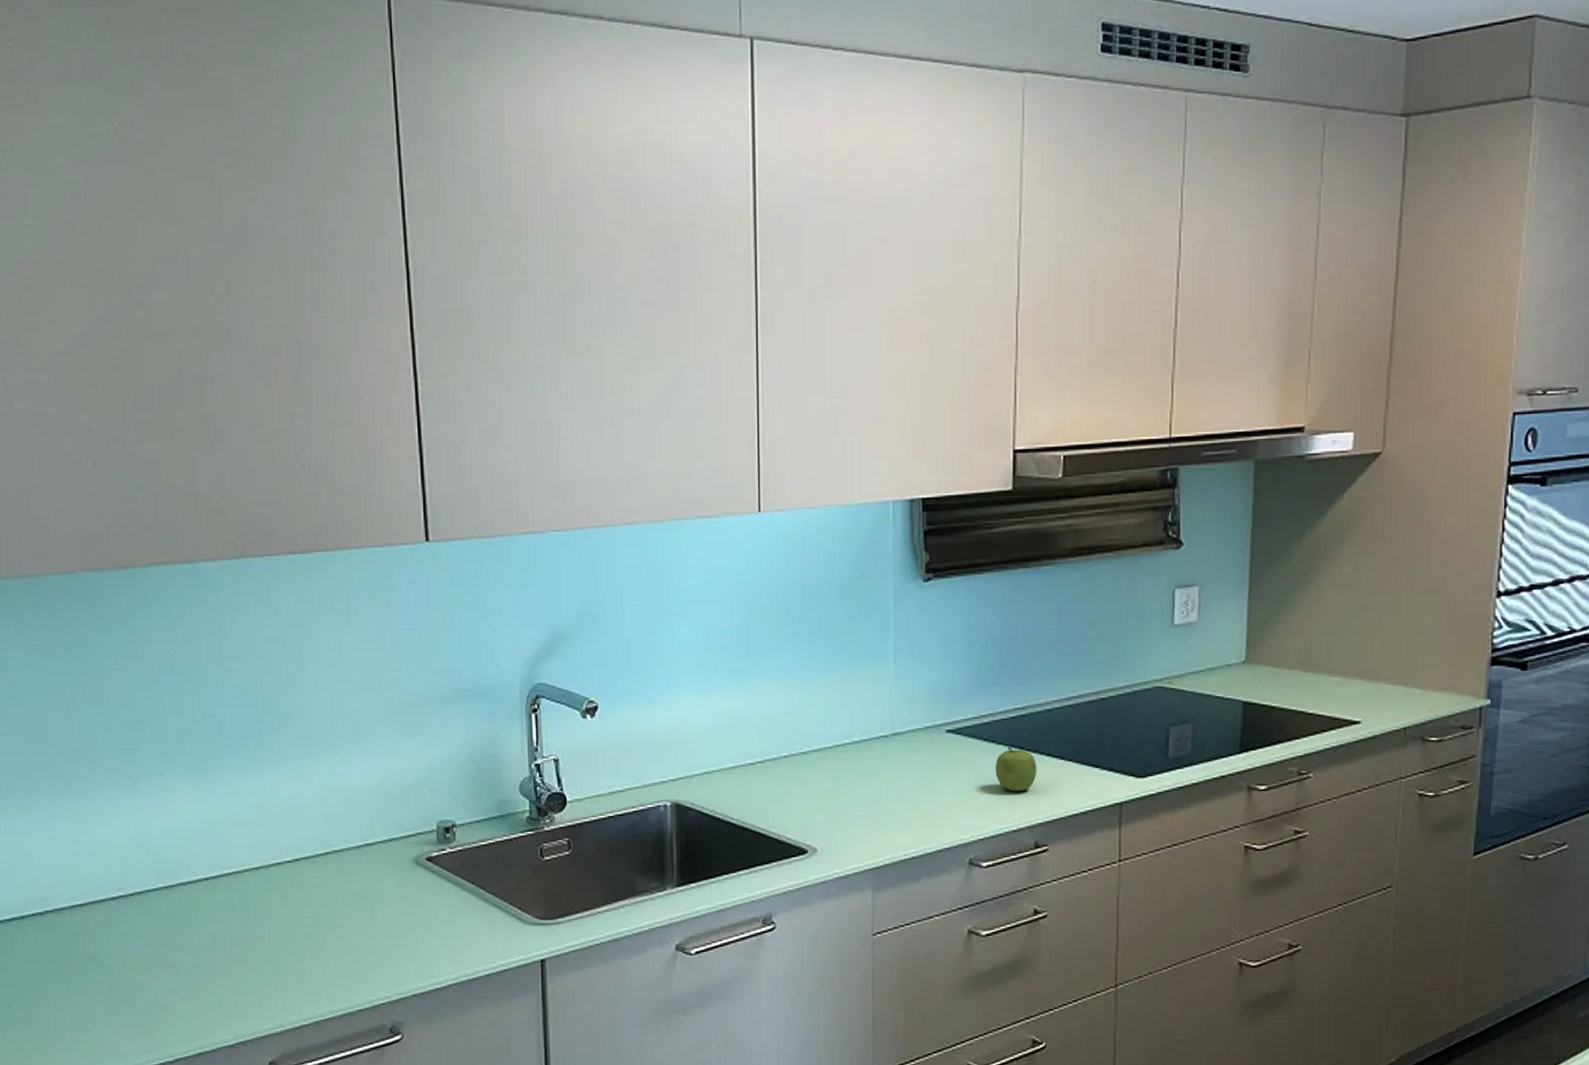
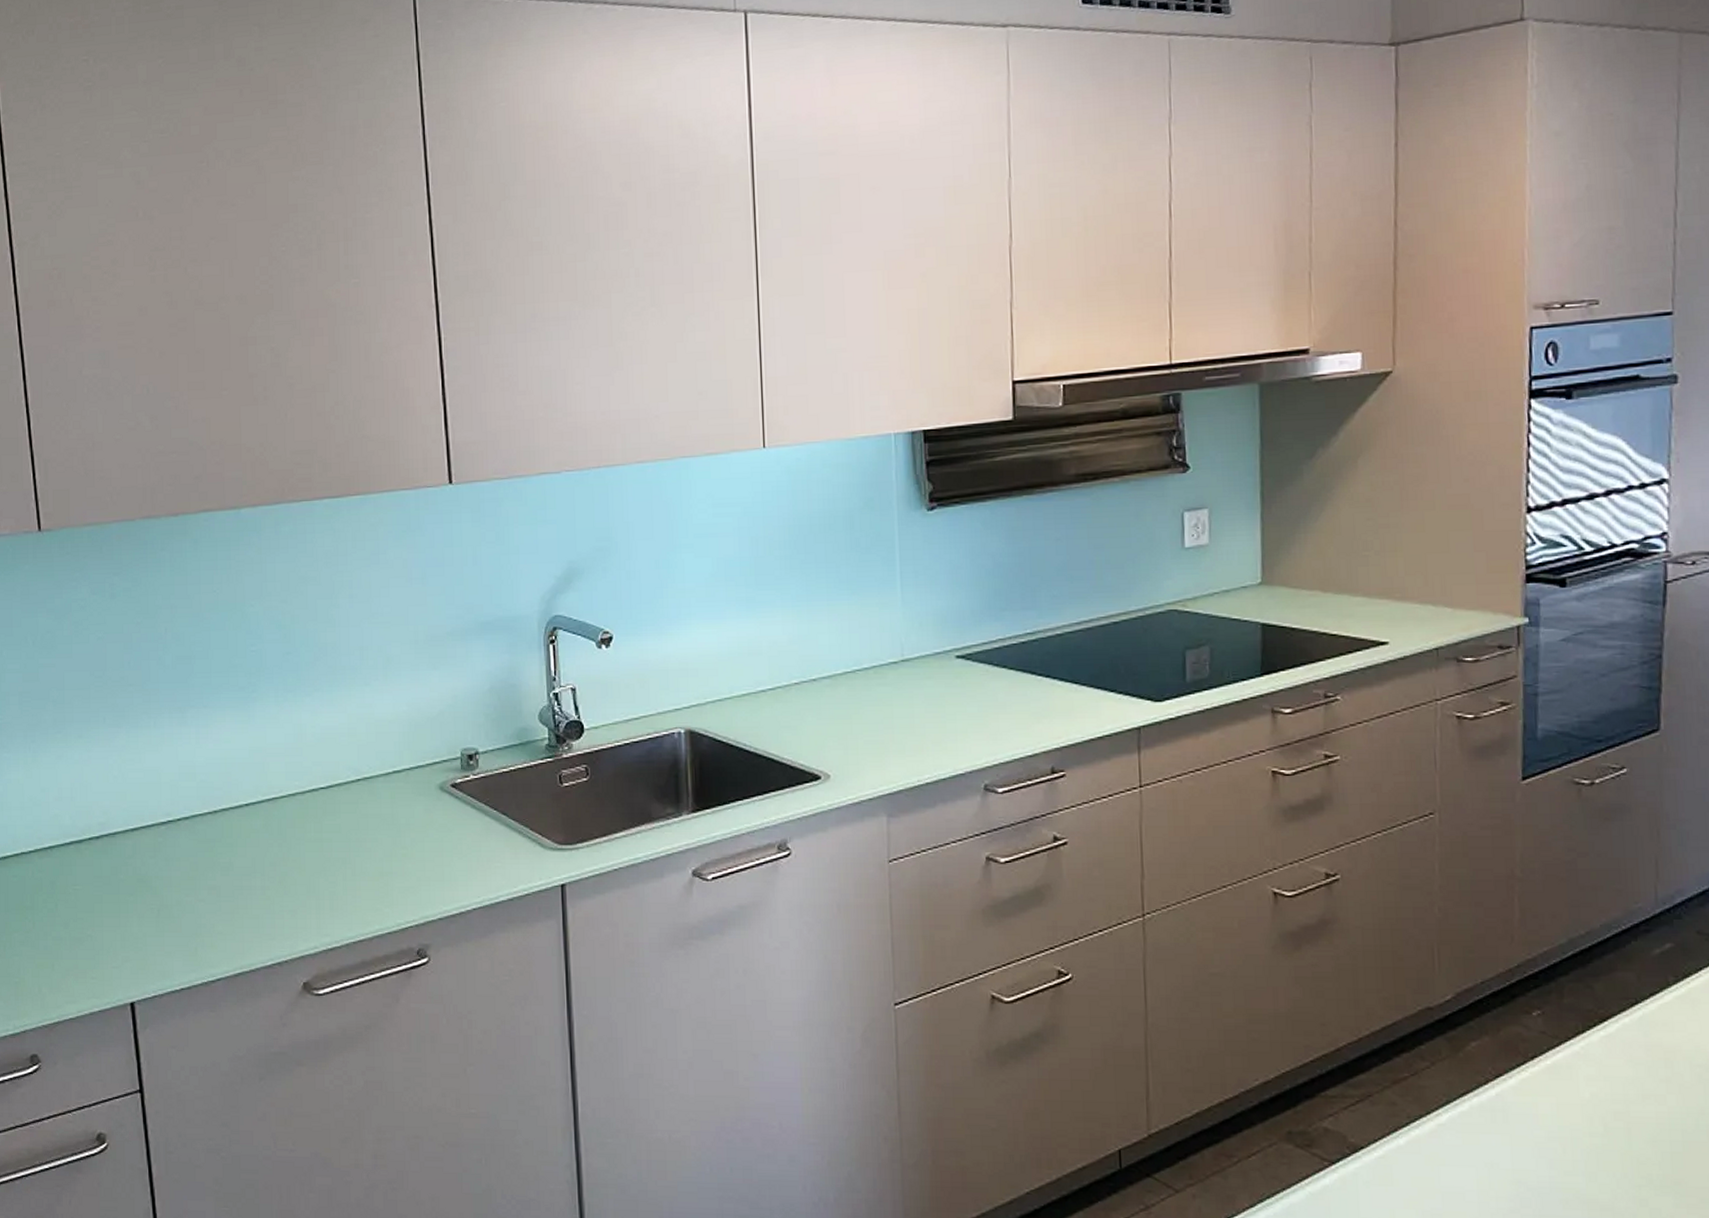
fruit: present [995,747,1037,792] -> none [1007,672,1051,717]

